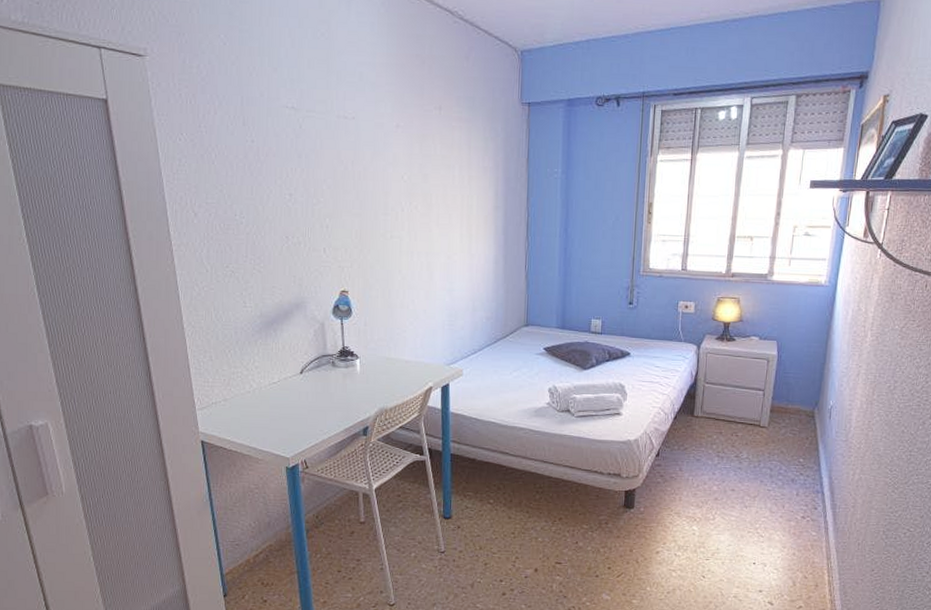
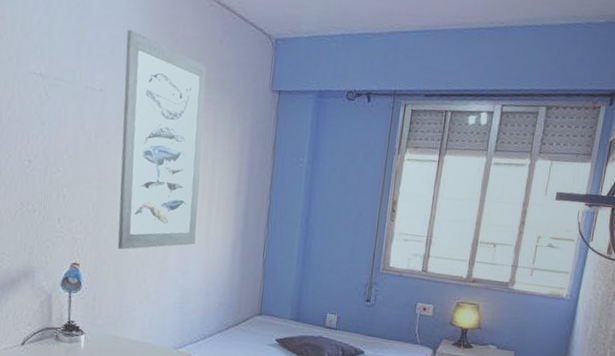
wall art: none [373,54,459,273] -> present [117,29,207,250]

